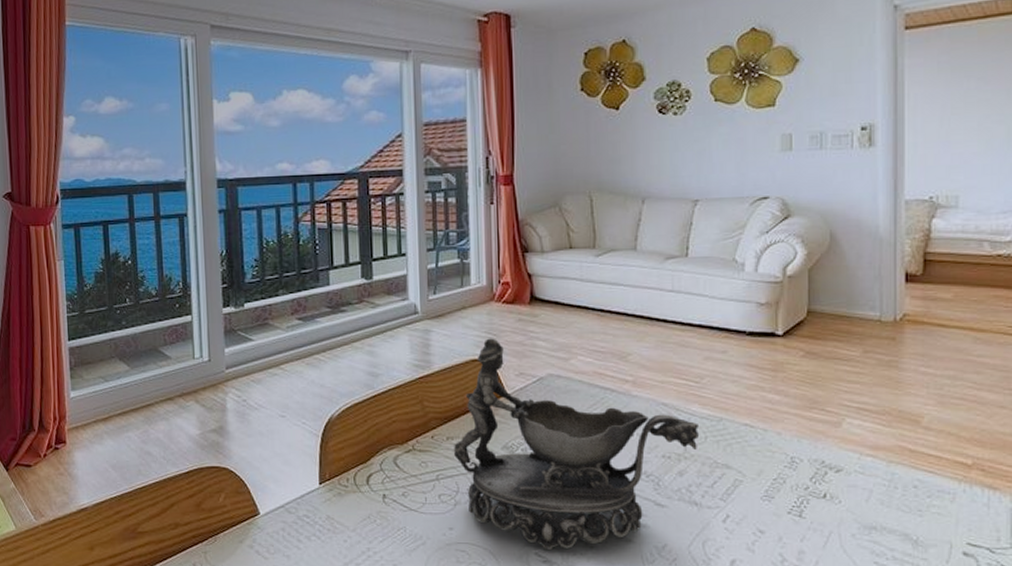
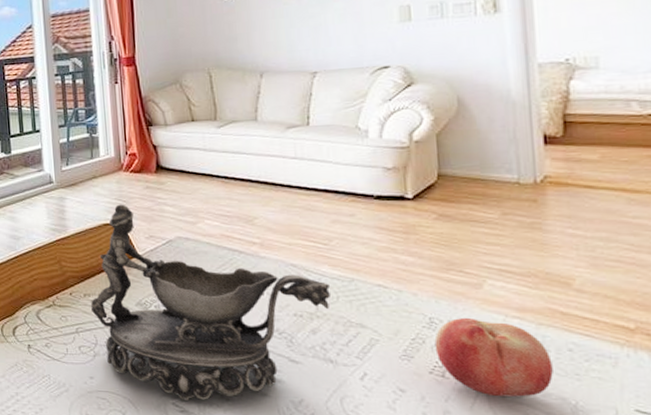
fruit: none [794,457,899,535] -> present [434,318,553,397]

